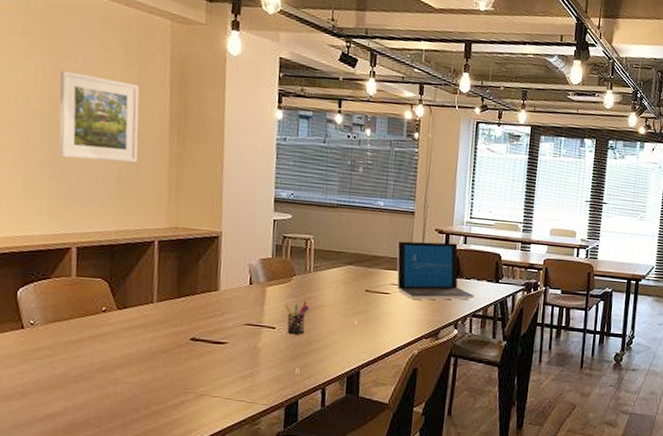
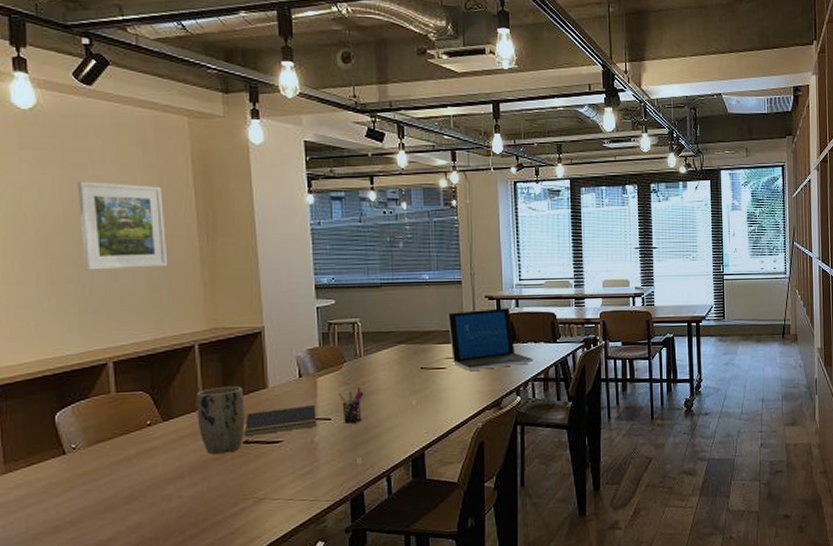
plant pot: none [149,284,196,347] -> present [196,385,245,454]
notepad: none [192,311,263,334] -> present [244,404,317,436]

